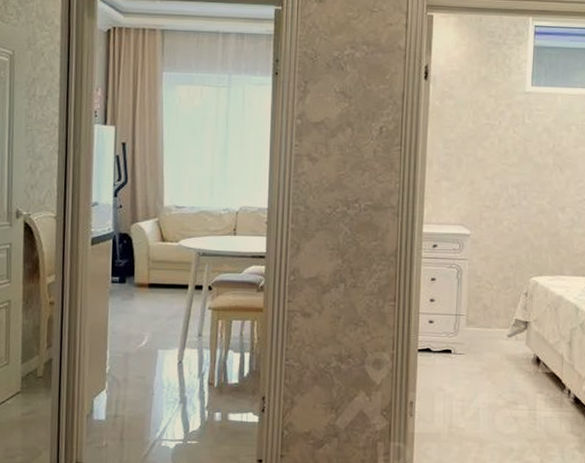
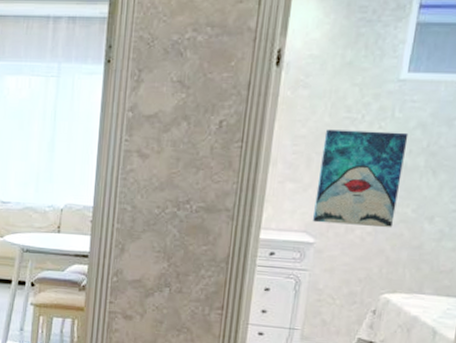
wall art: none [467,134,537,219] -> present [313,129,409,228]

